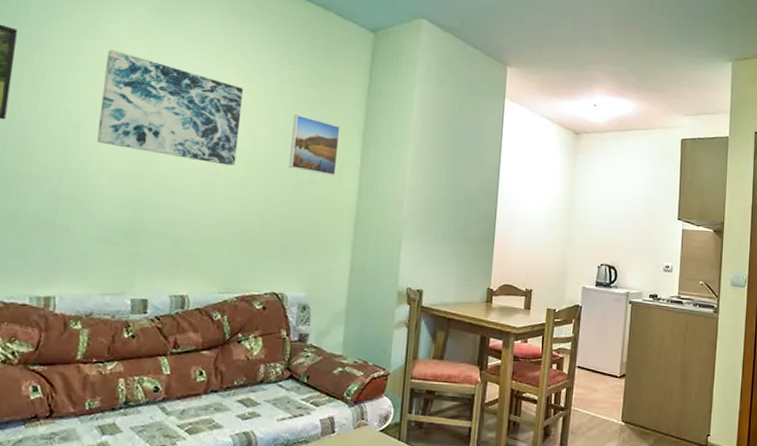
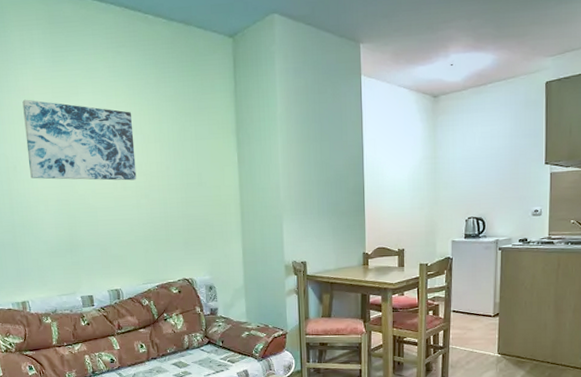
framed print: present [289,114,341,176] -> none [176,126,219,176]

